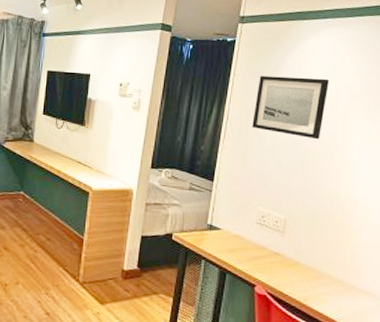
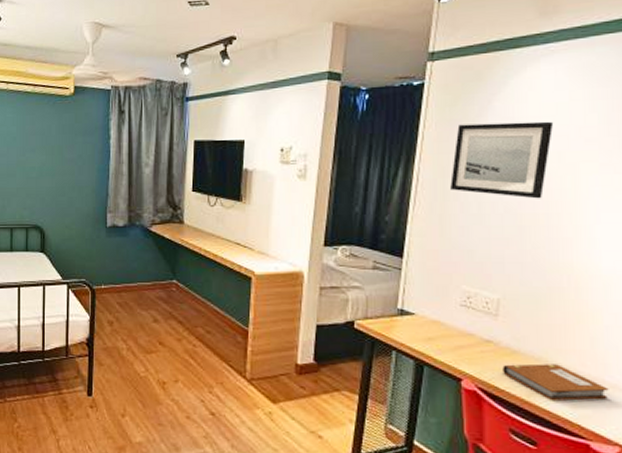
notebook: none [287,273,364,304] -> present [502,363,609,401]

